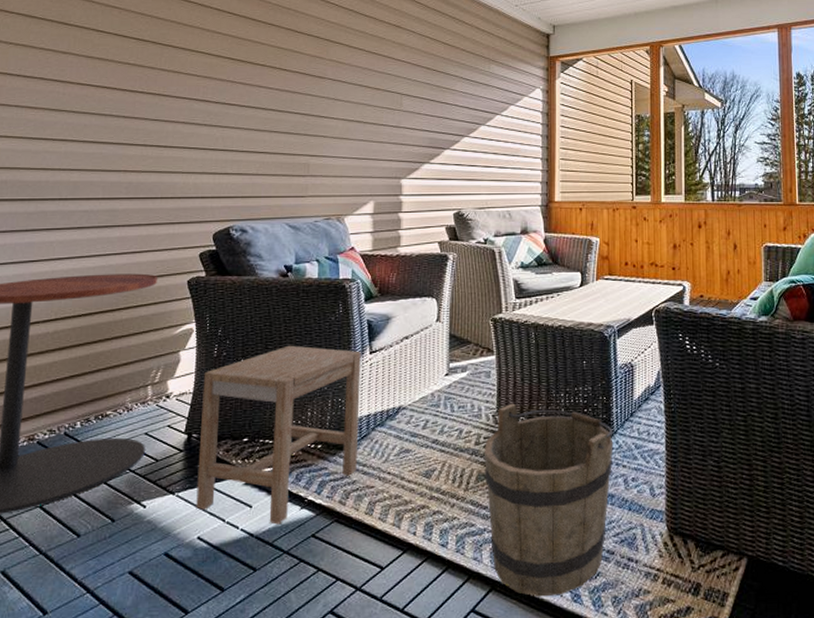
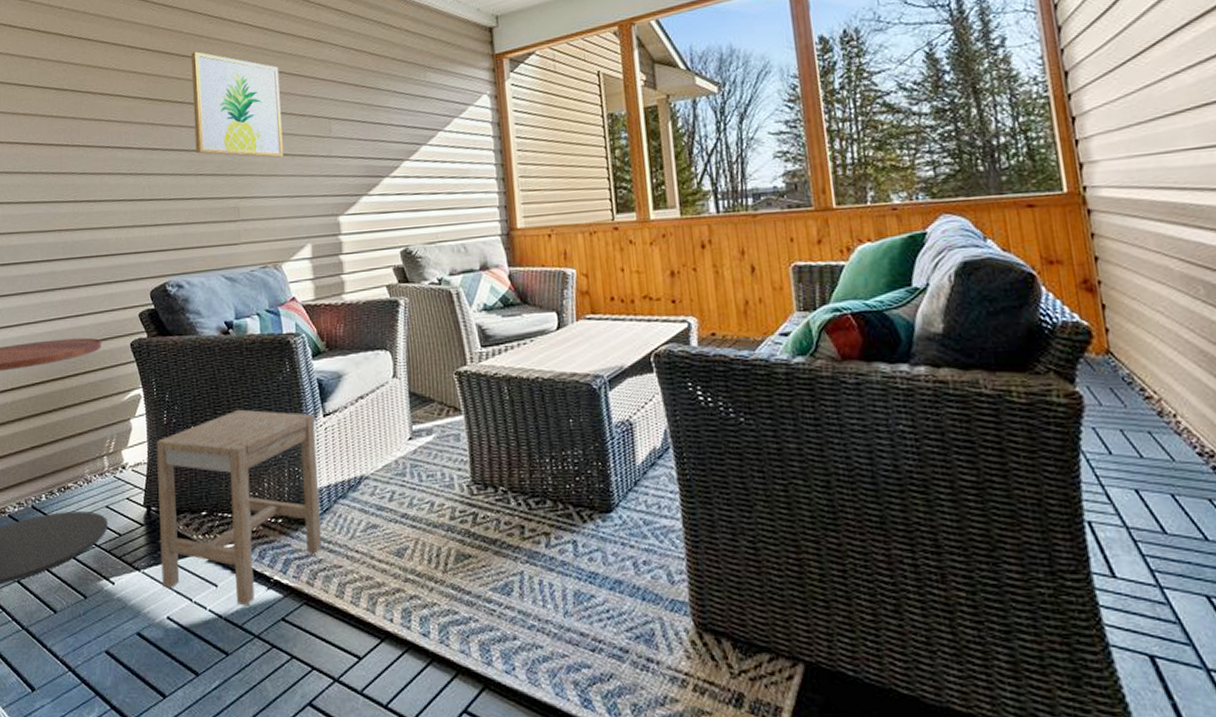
wall art: none [272,21,360,123] -> present [191,51,284,158]
bucket: present [483,403,614,597] -> none [460,471,617,700]

